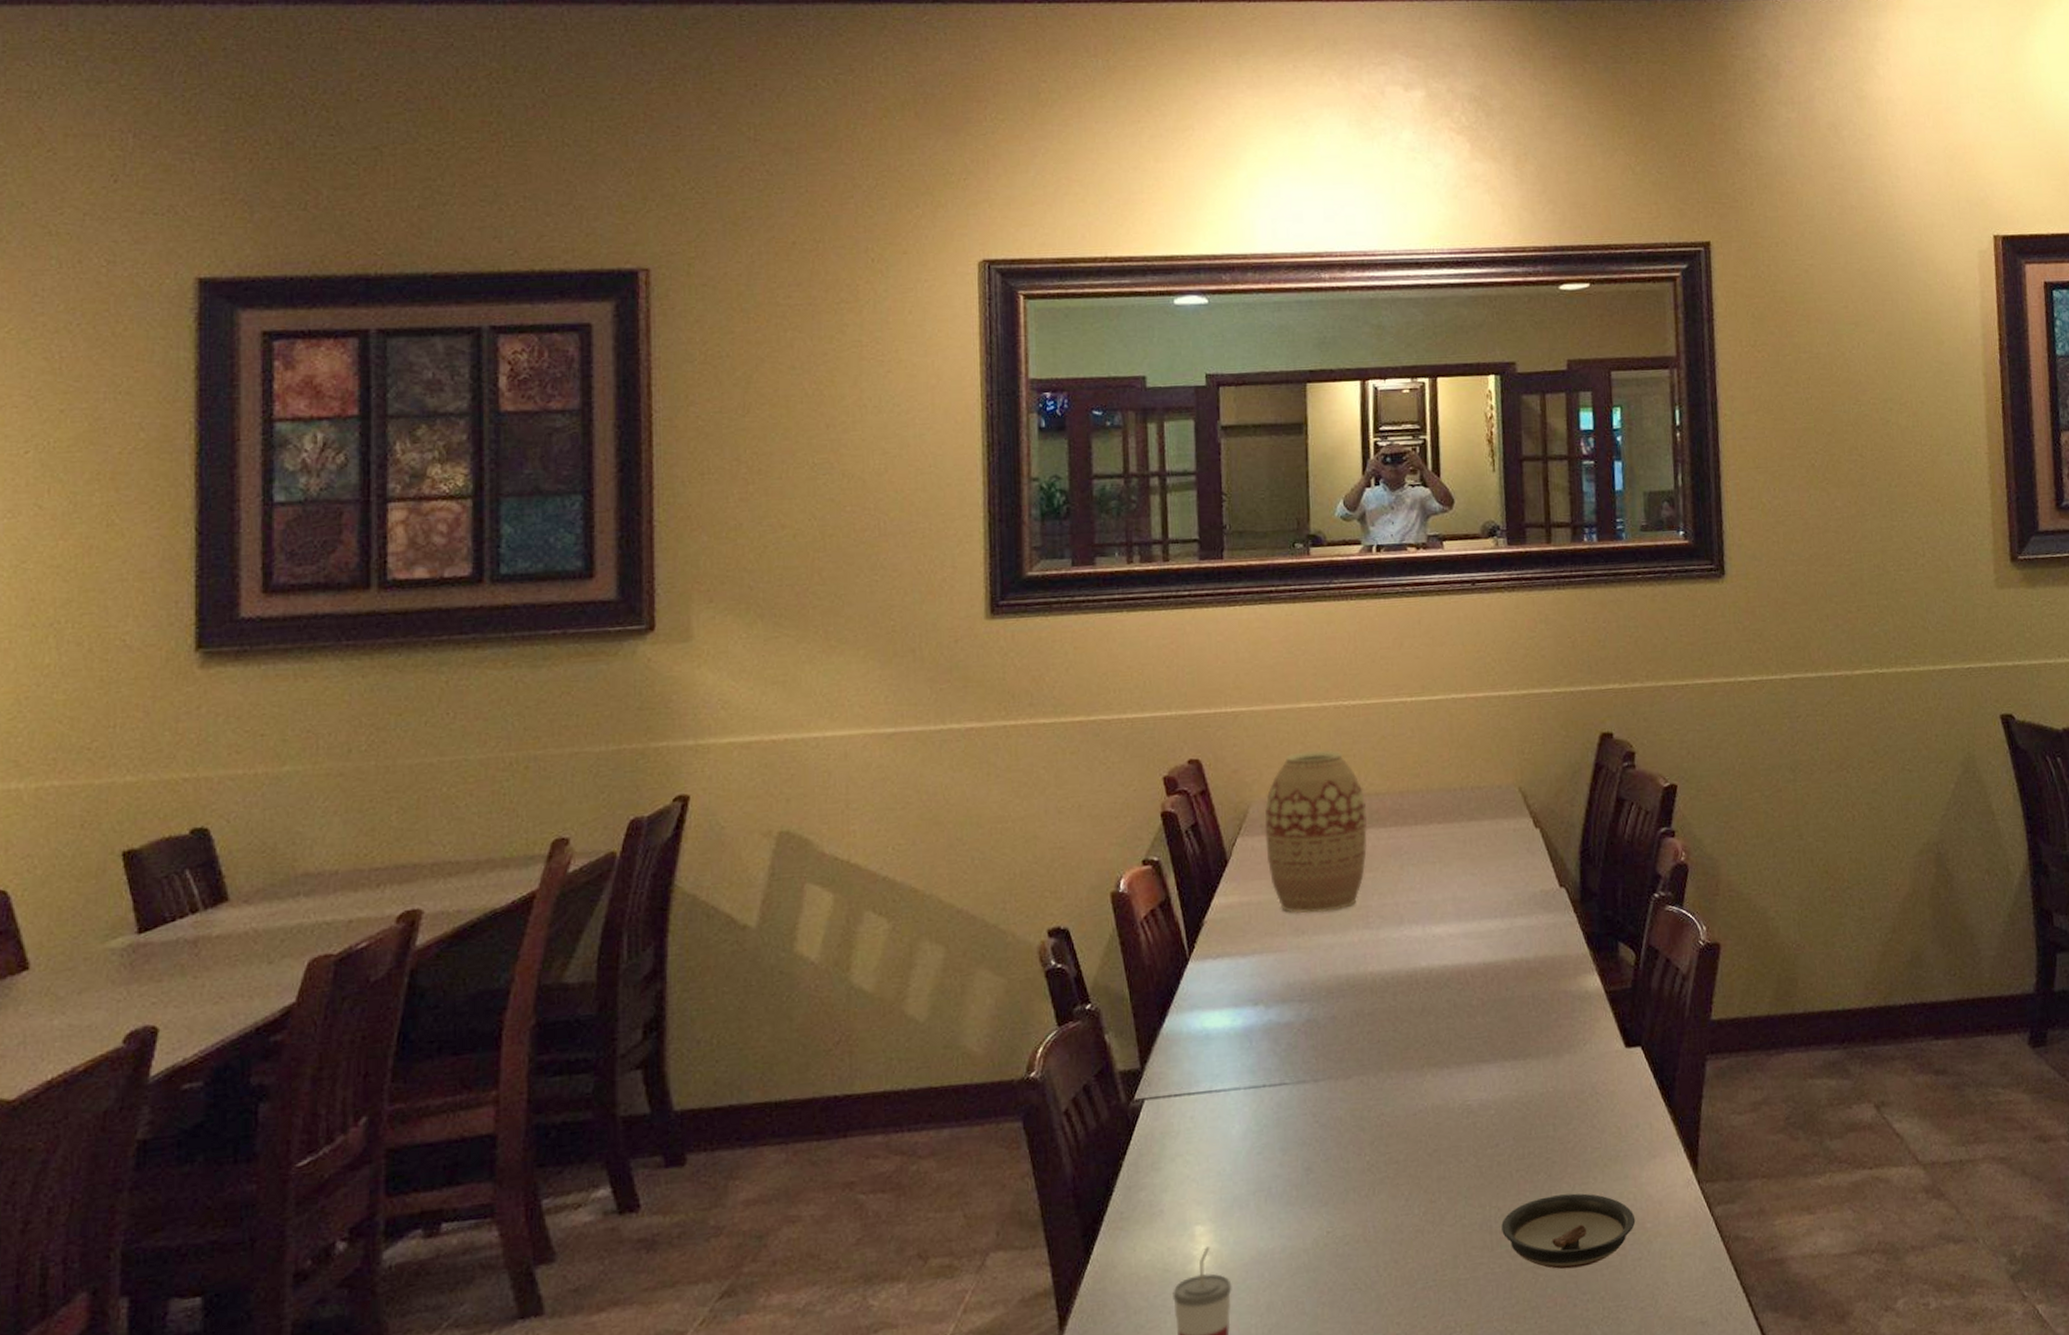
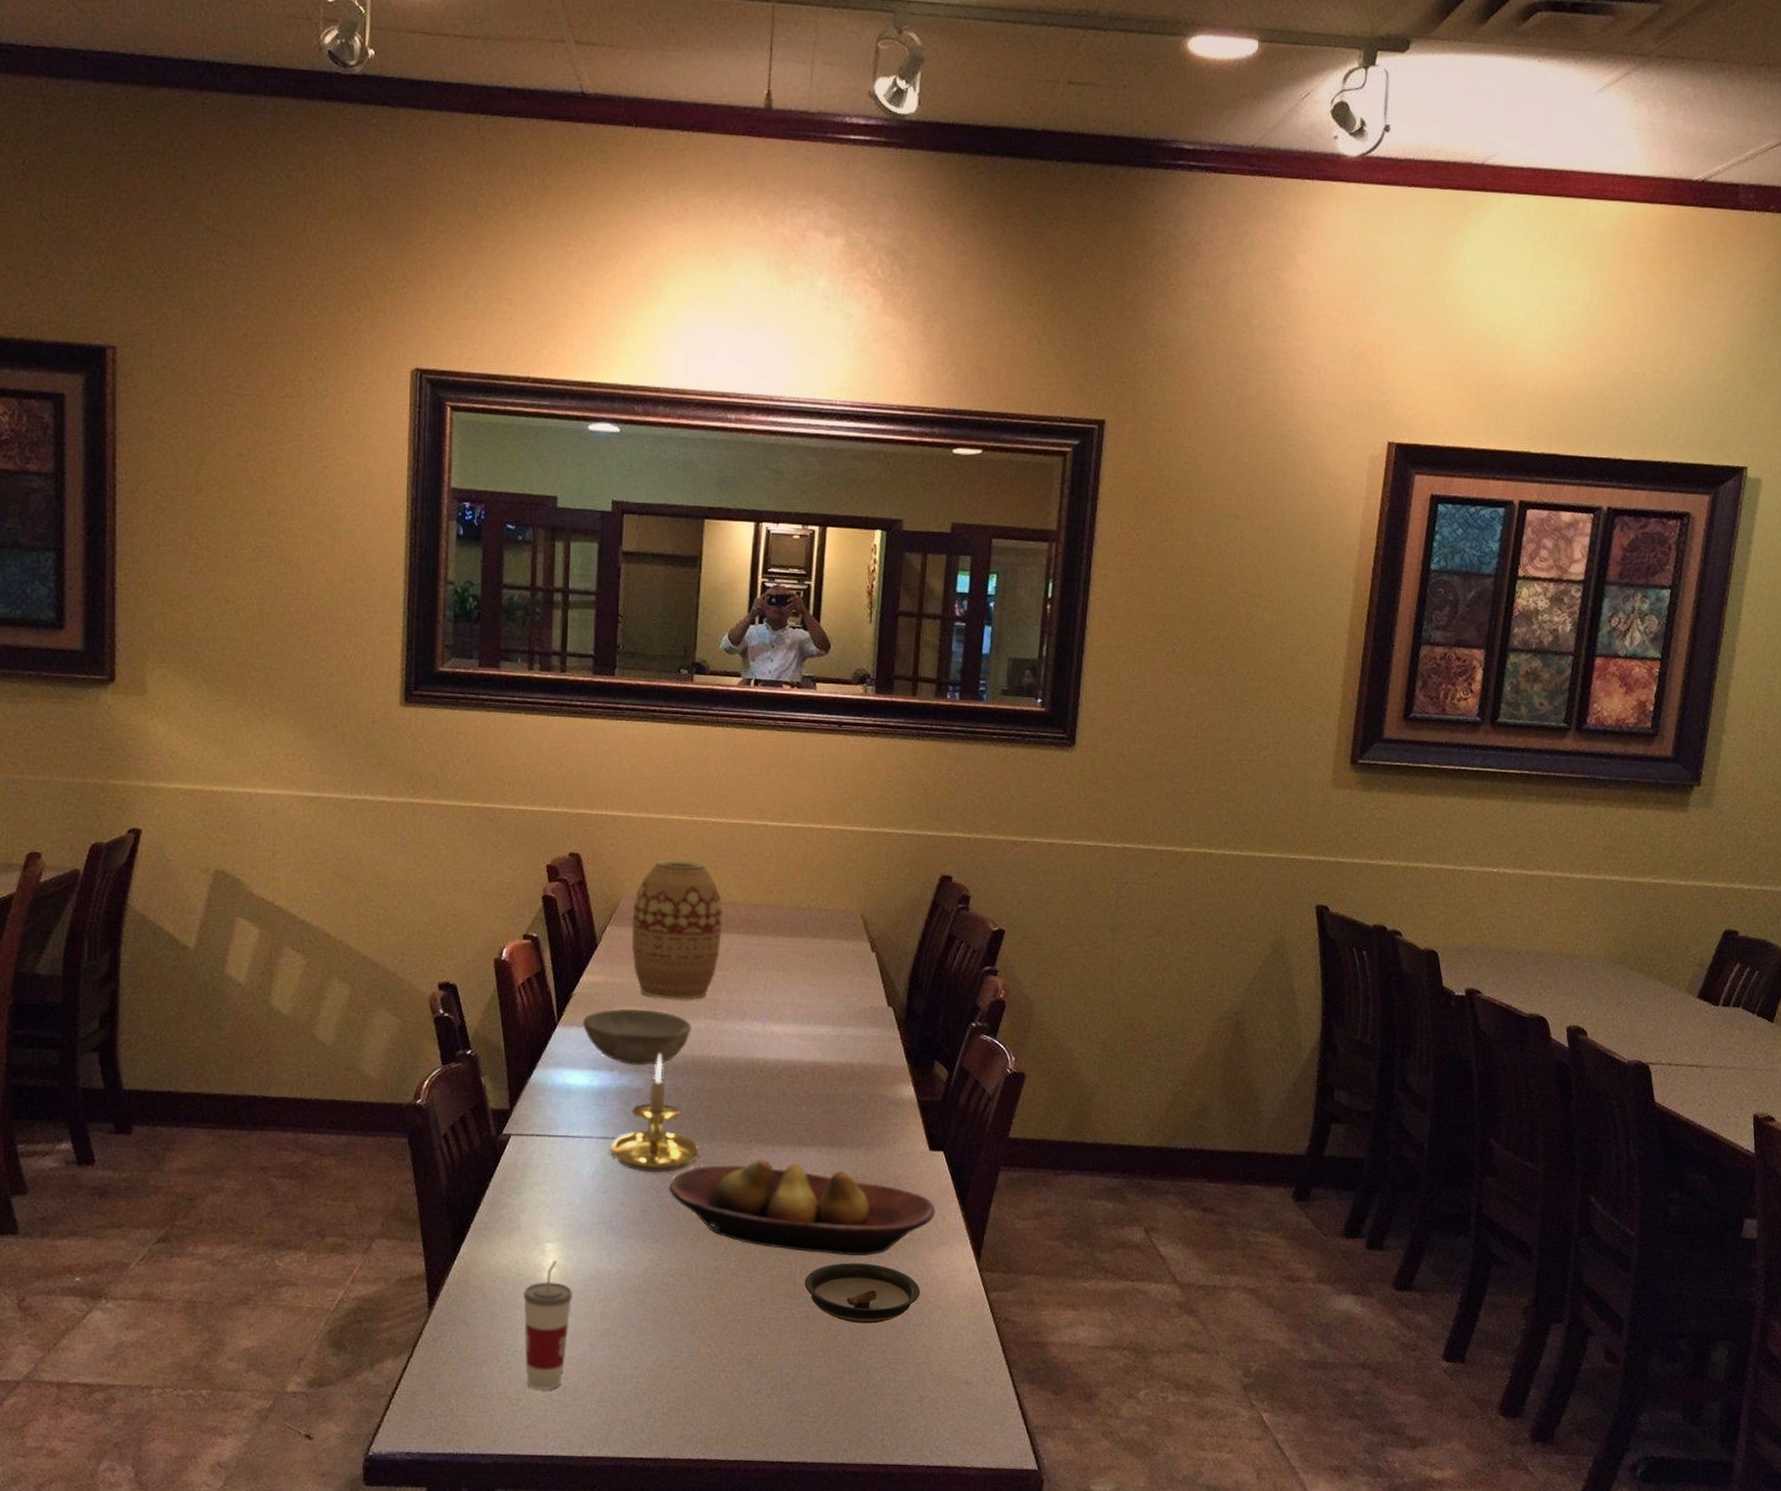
bowl: none [1218,928,1343,996] -> present [583,1009,692,1066]
candle holder: none [1261,978,1366,1122] -> present [609,1054,700,1173]
fruit bowl: none [1333,1085,1641,1192] -> present [668,1159,936,1256]

